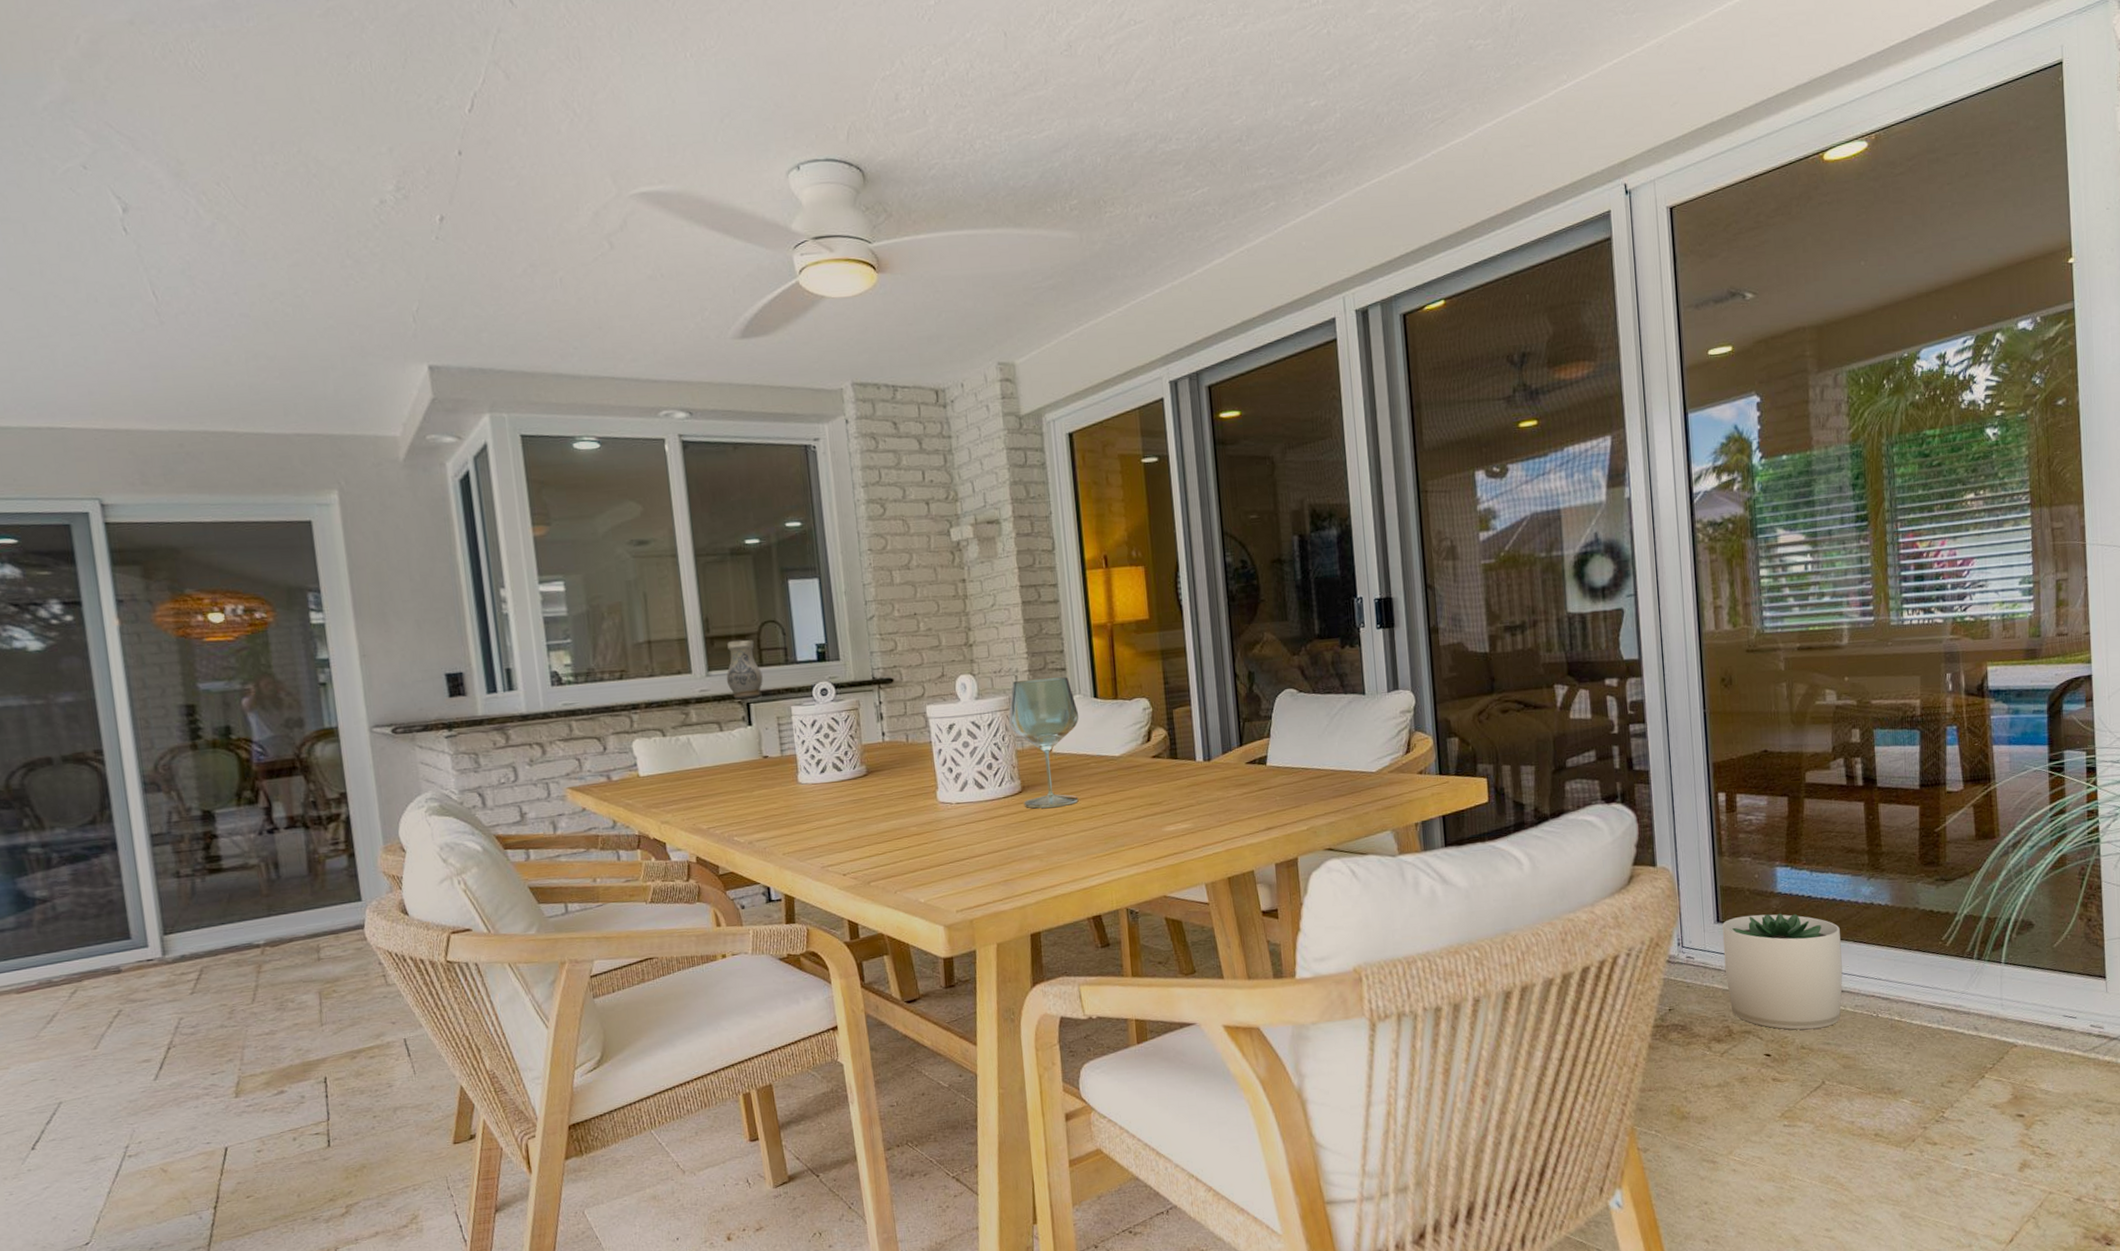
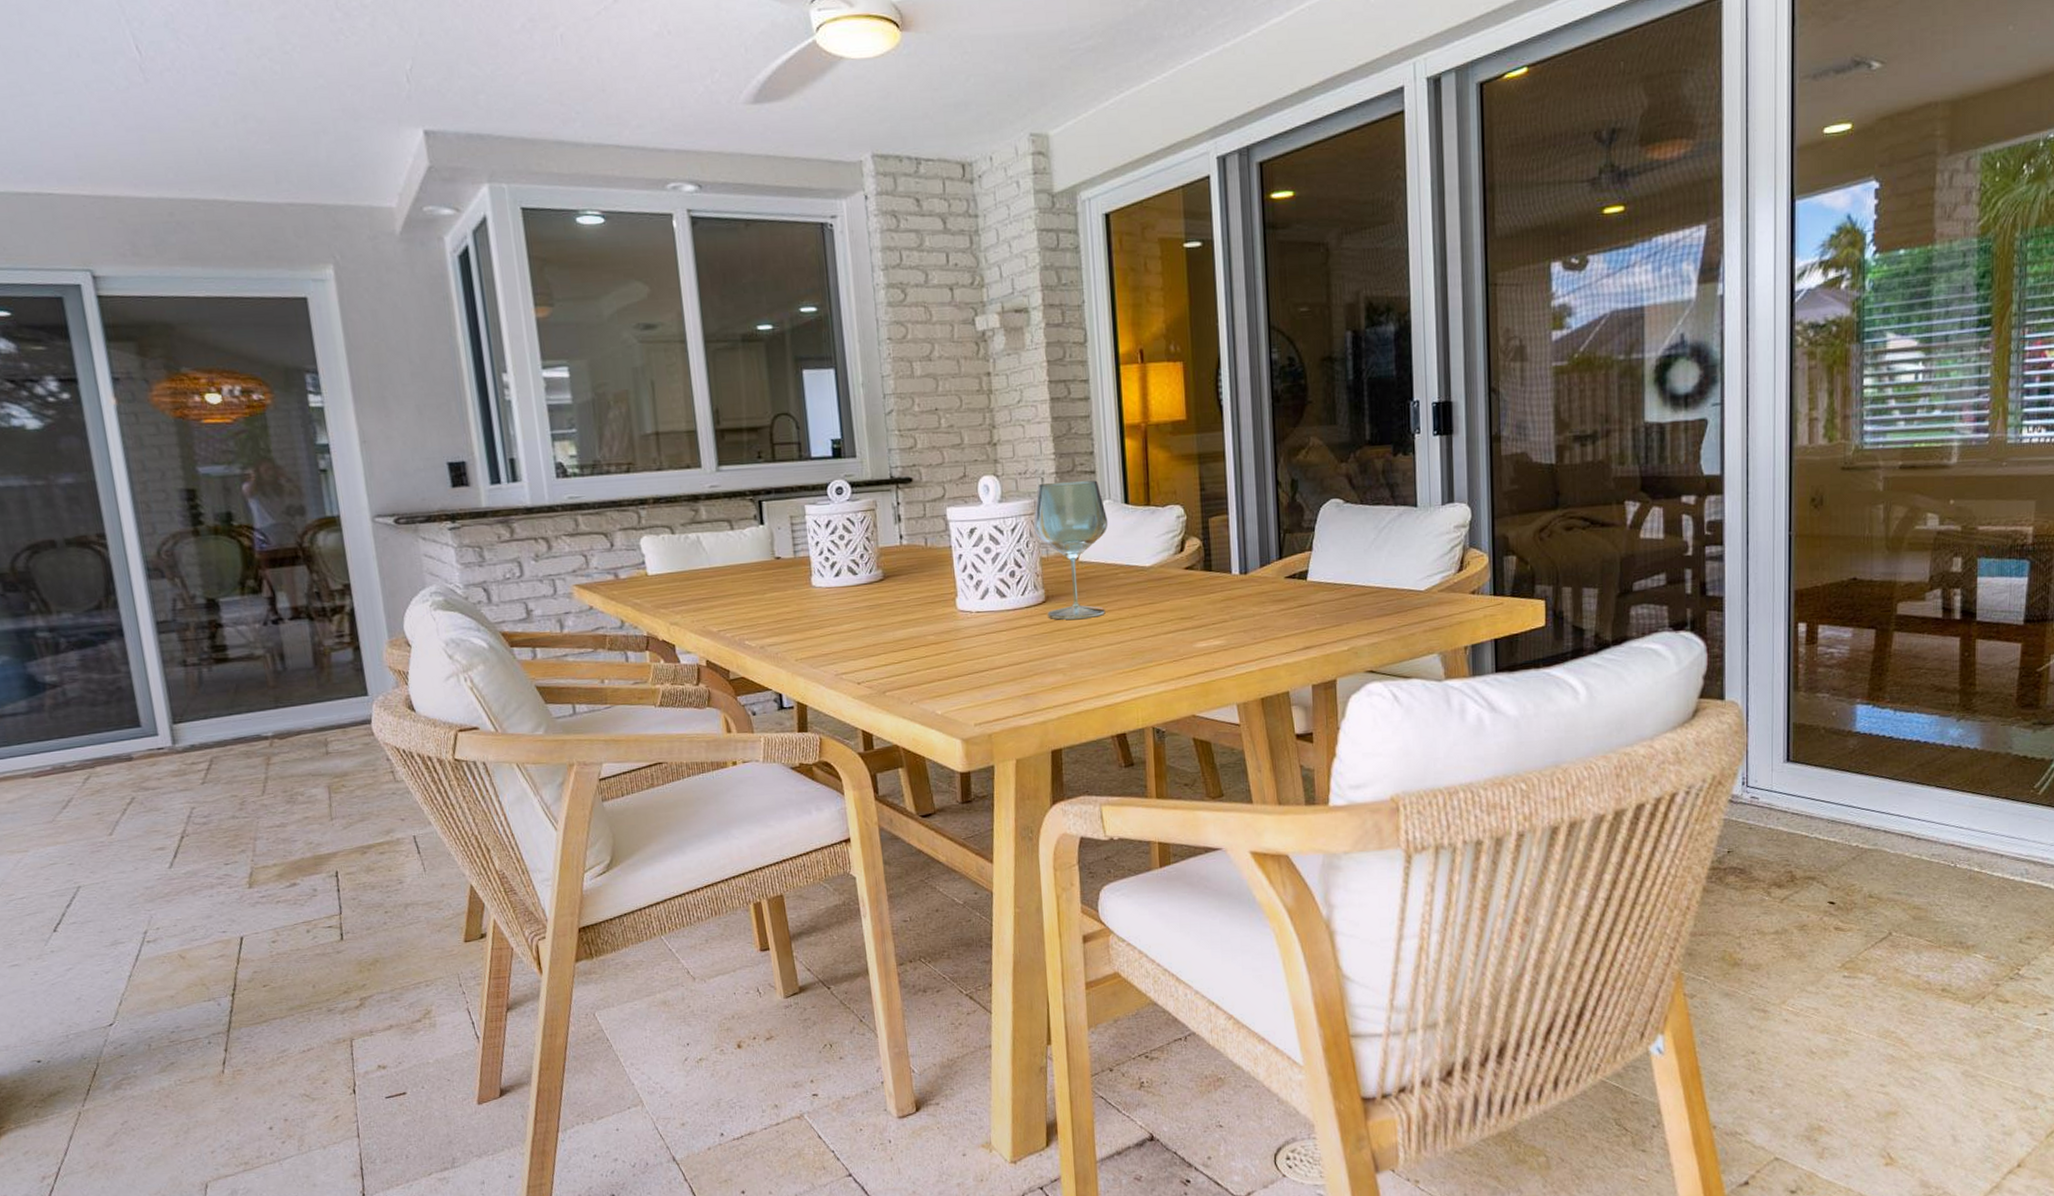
ceramic pitcher: present [726,640,763,700] -> none [737,433,776,497]
planter: present [1722,913,1843,1030] -> none [1792,753,1922,878]

